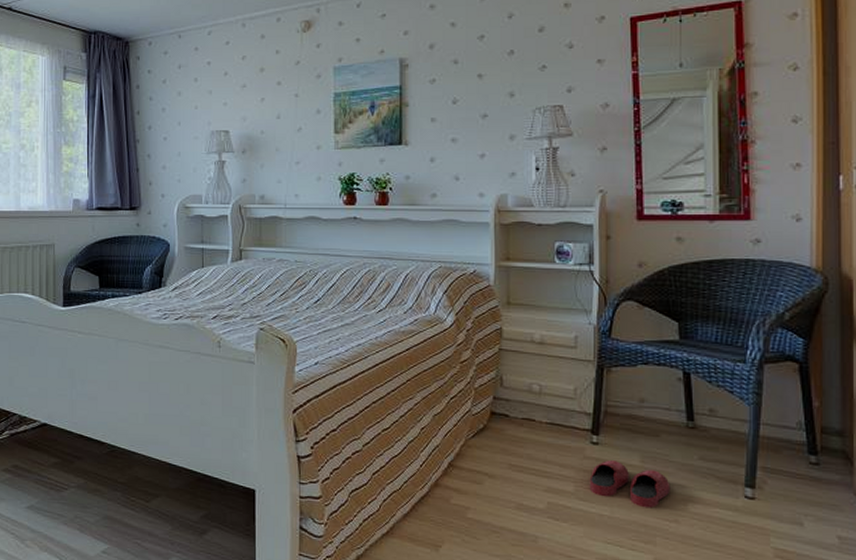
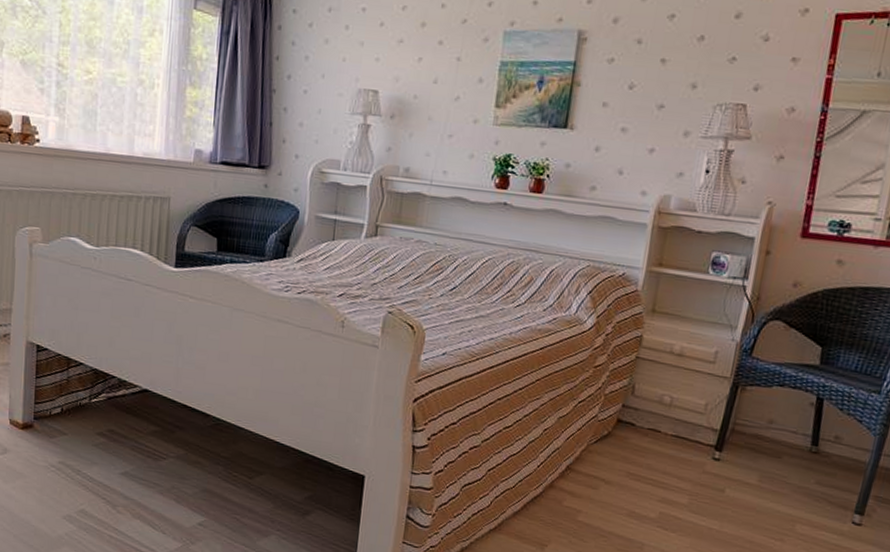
slippers: present [589,460,671,509] -> none [703,477,783,526]

